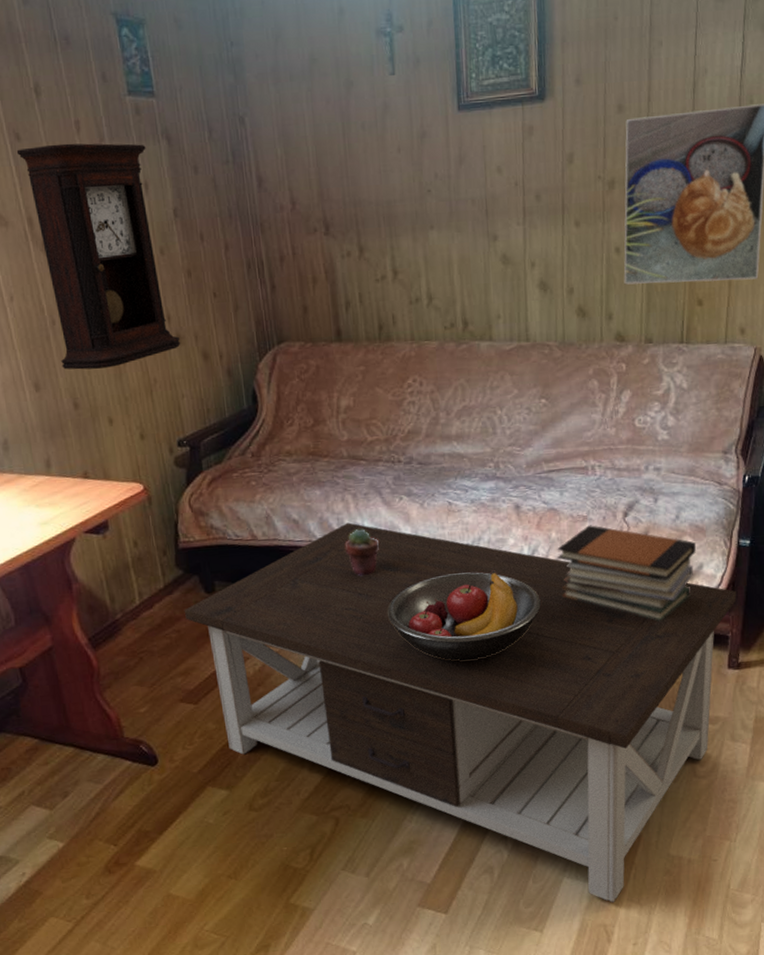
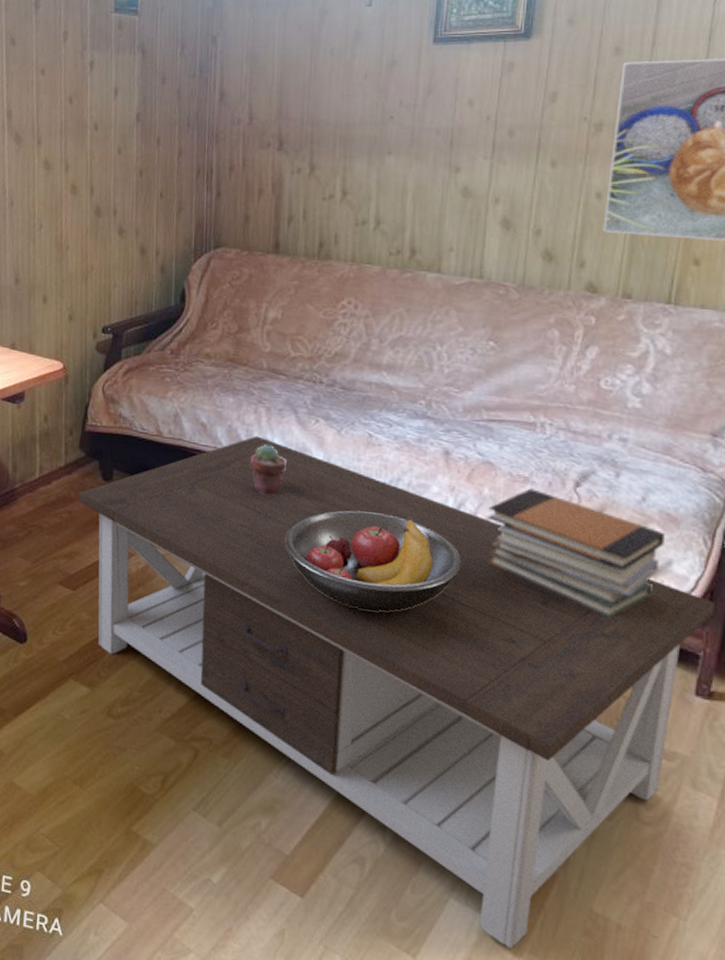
pendulum clock: present [16,143,181,370] -> none [9,50,122,251]

